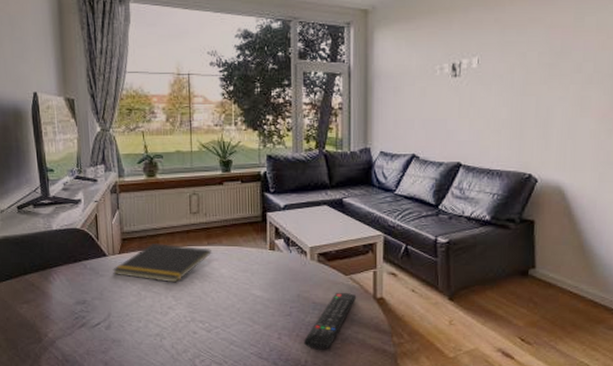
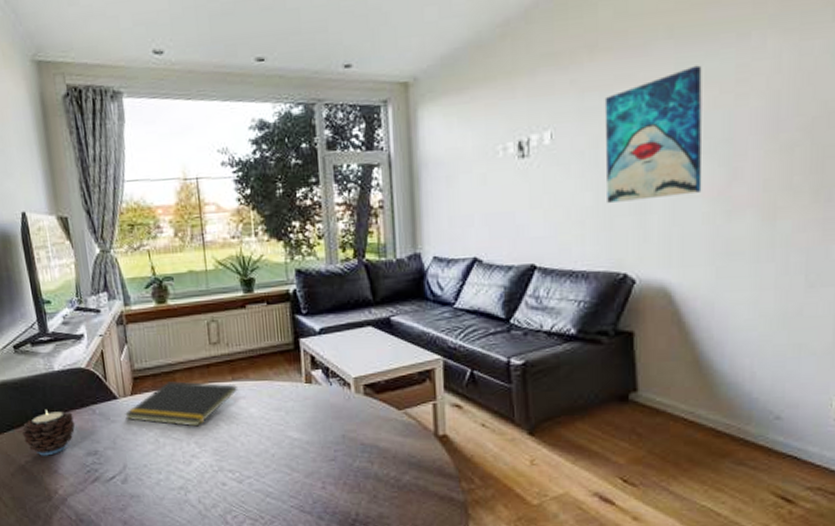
candle: none [19,263,68,303] -> present [22,409,75,456]
remote control: present [304,292,356,350] -> none [353,430,413,500]
wall art: none [519,15,595,117] -> present [604,65,702,203]

